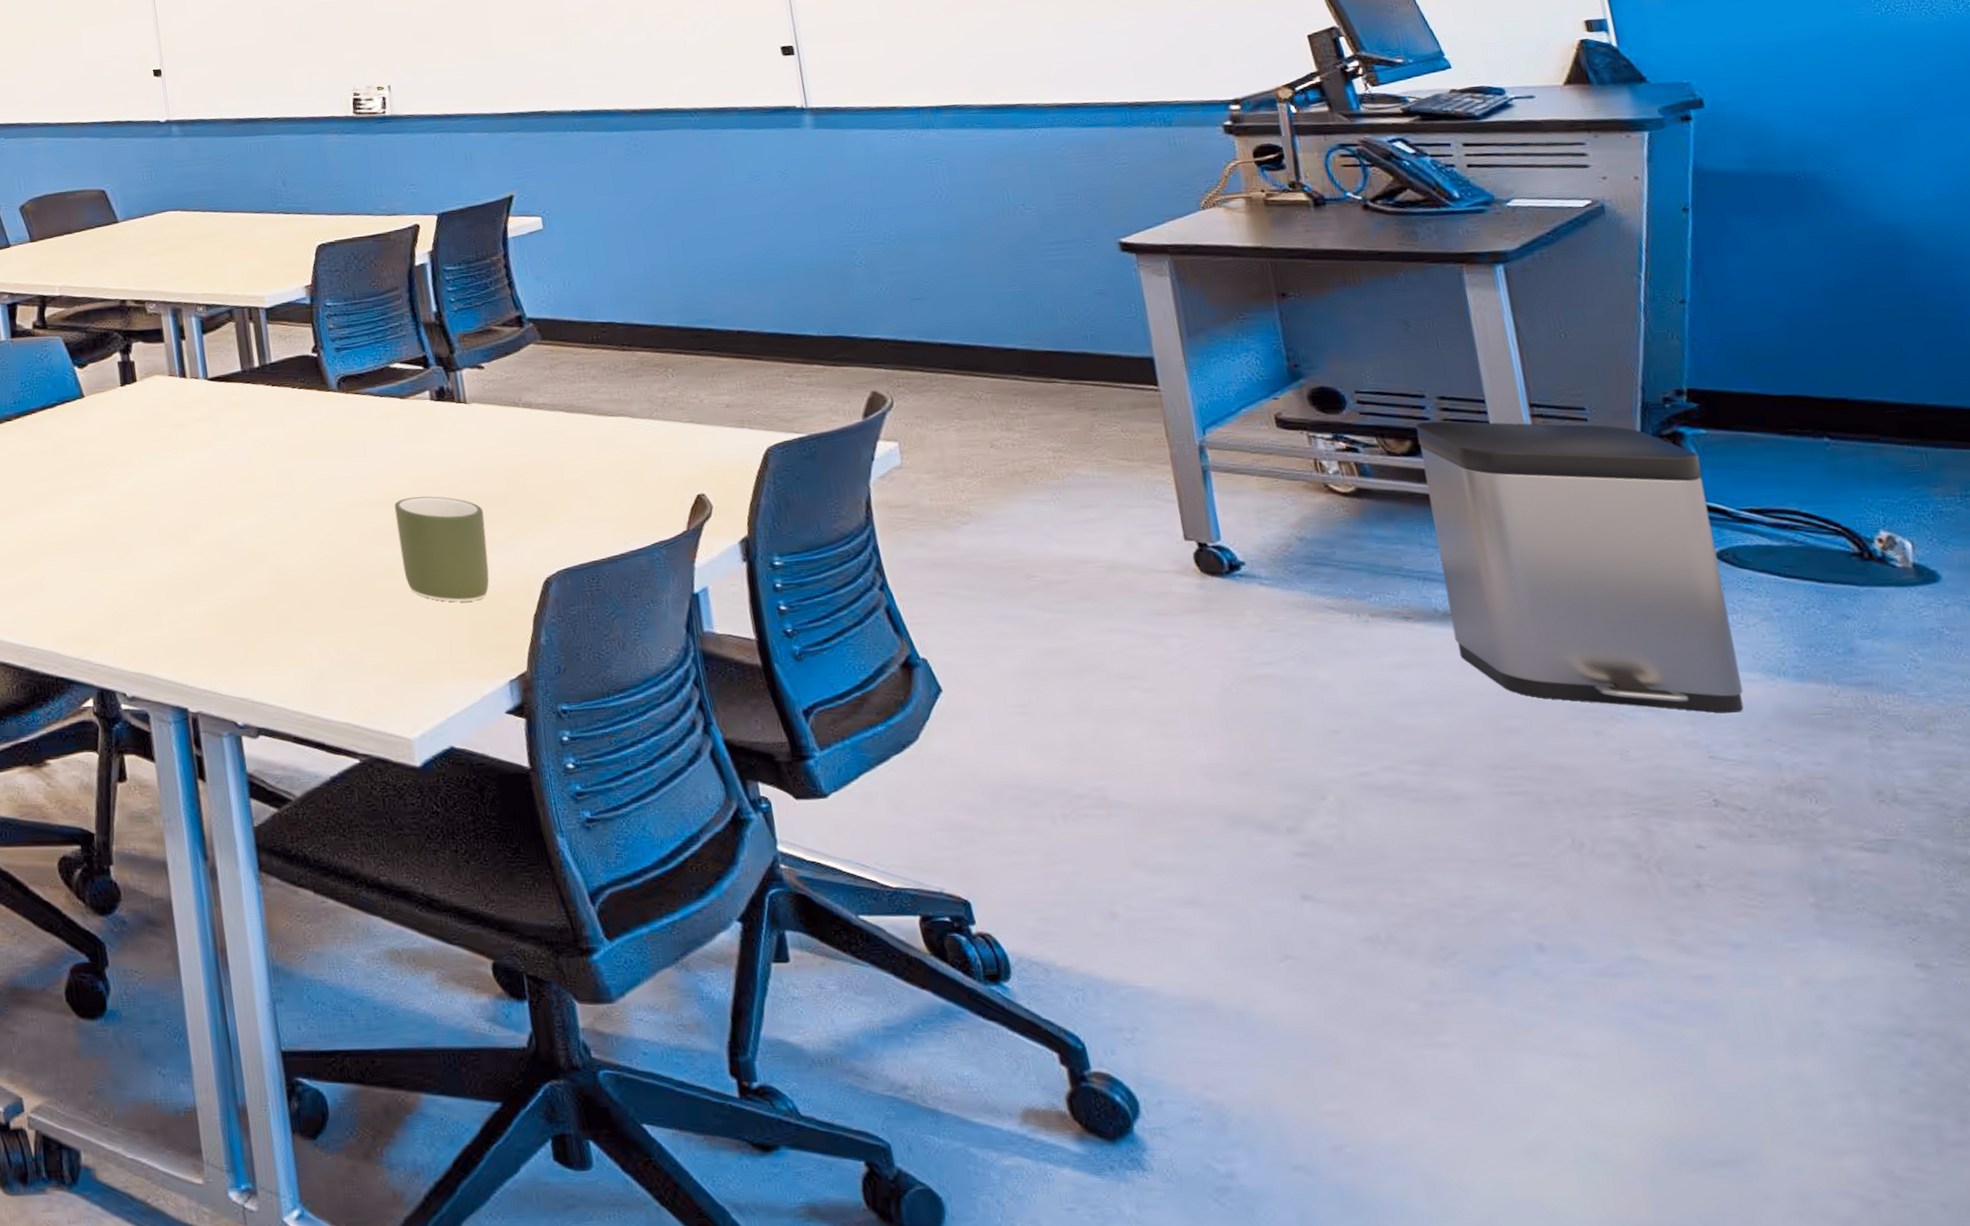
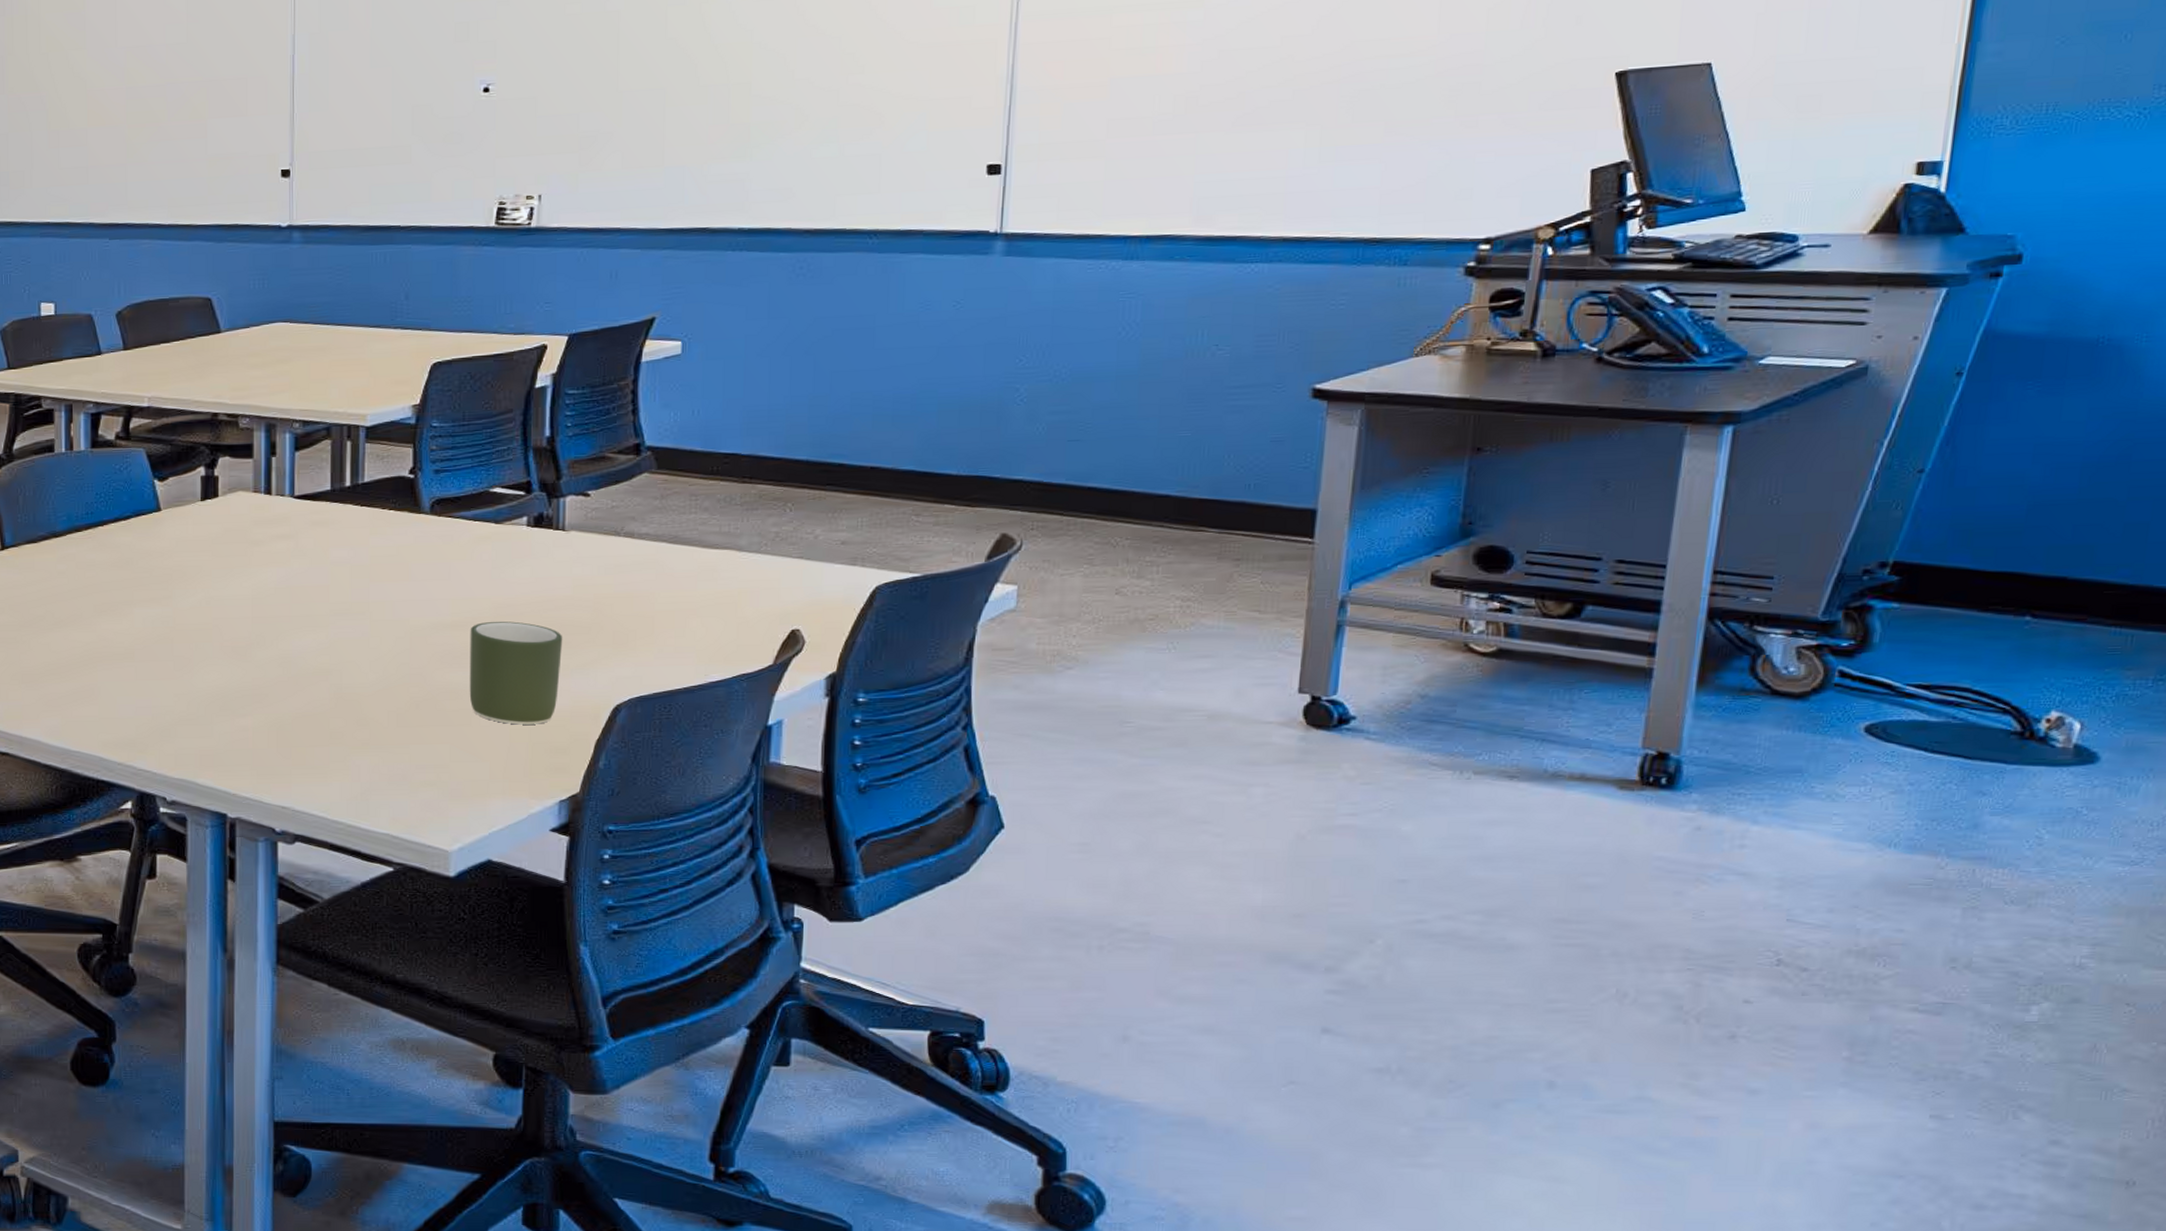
pedal bin: present [1416,421,1744,713] -> none [1556,584,1881,880]

